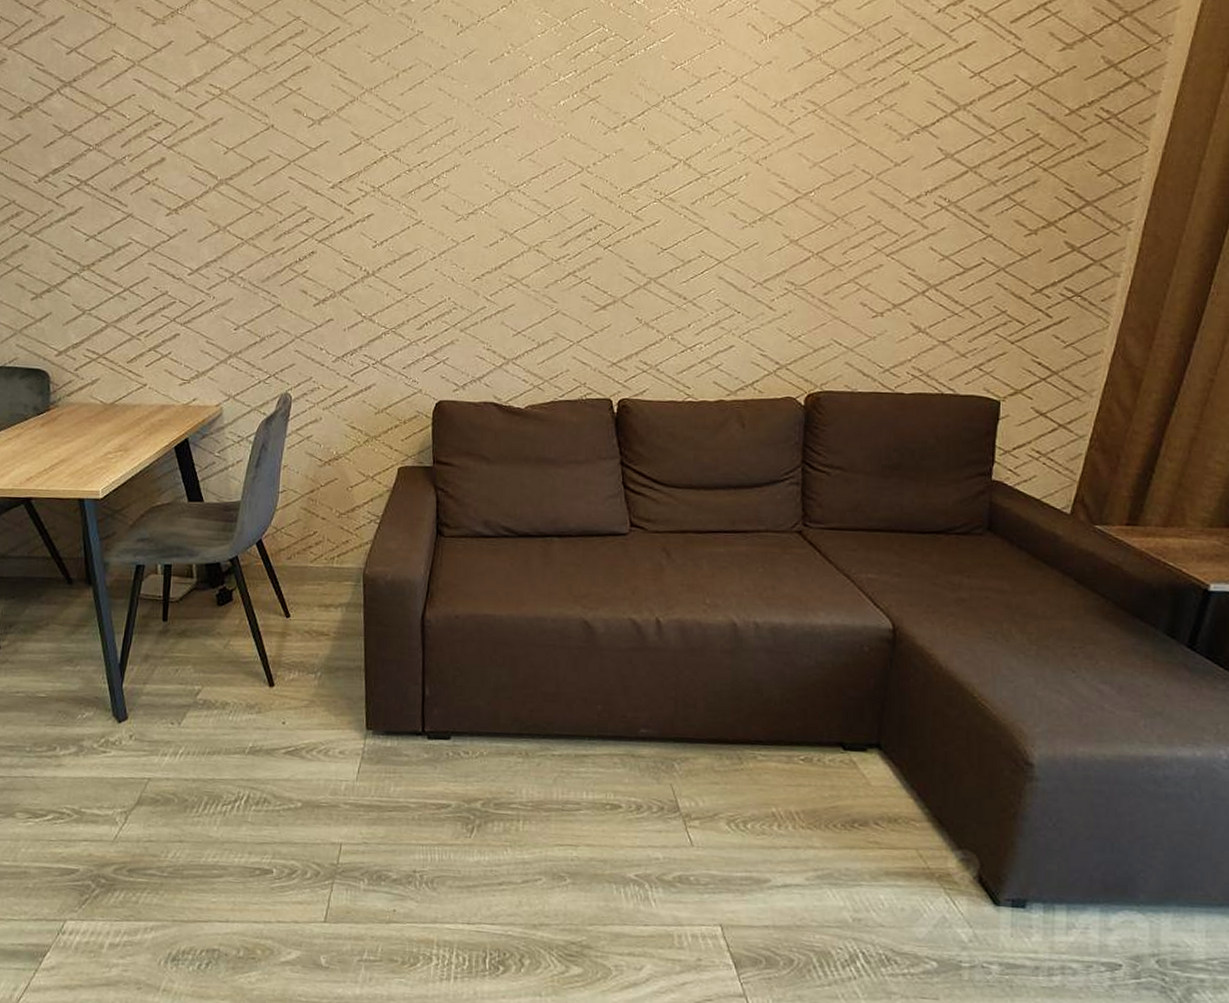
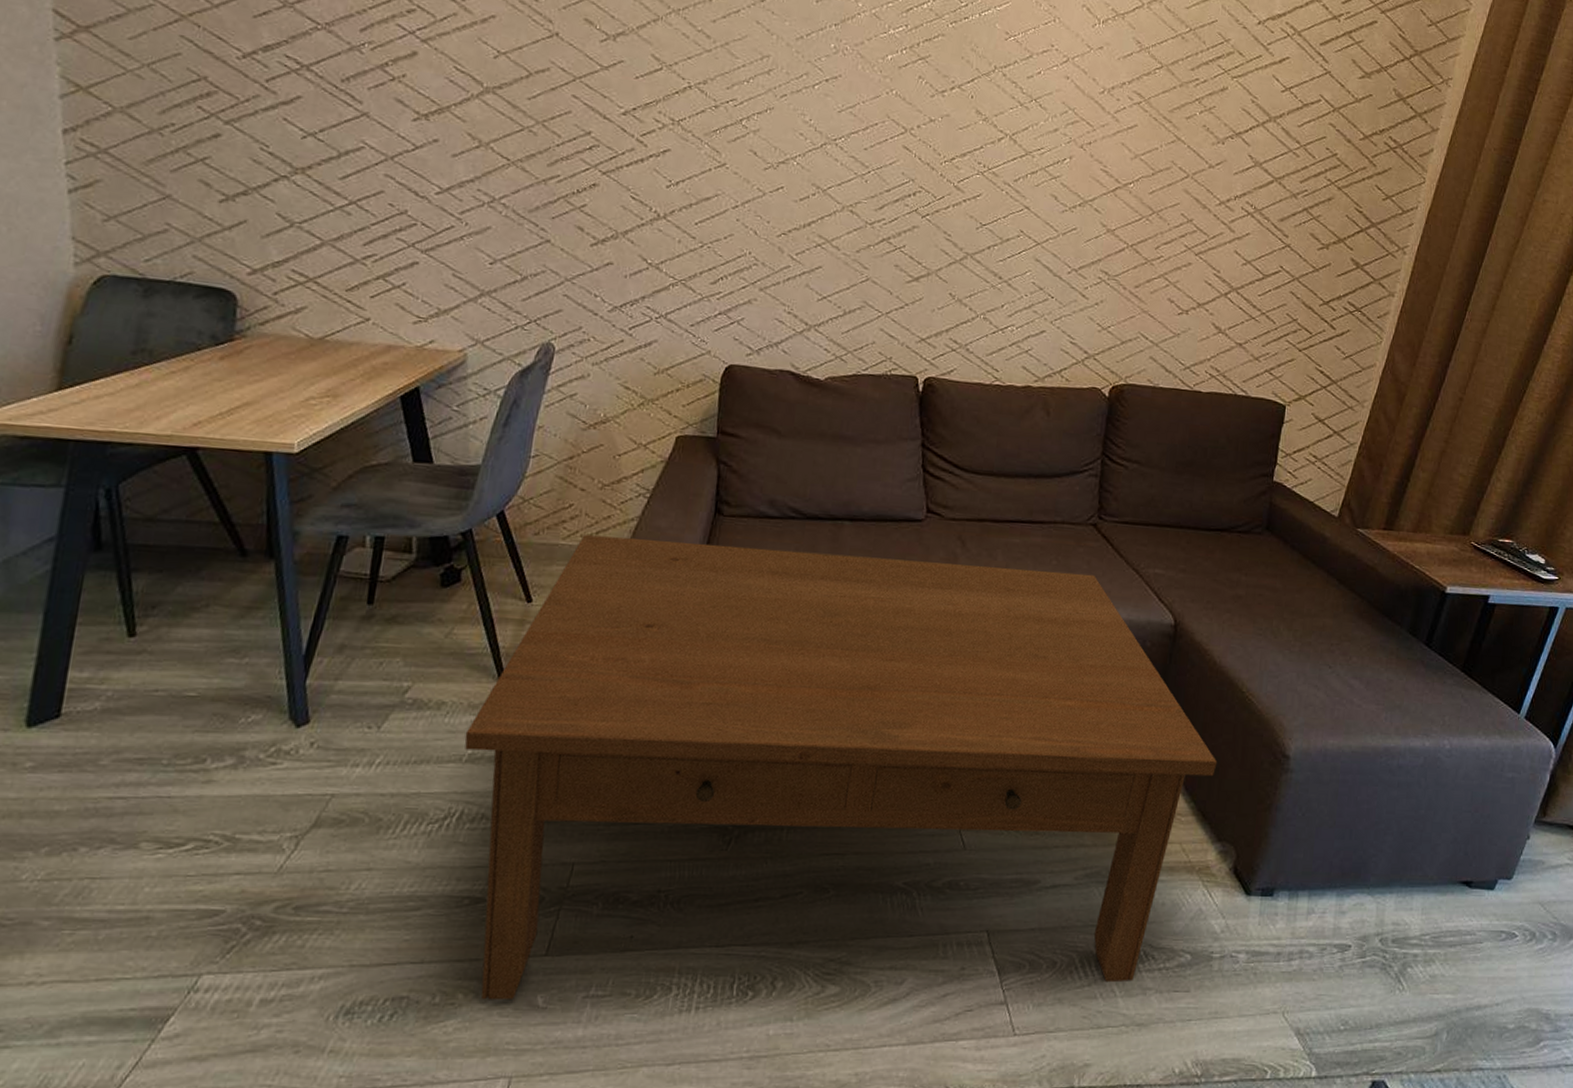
coffee table: none [246,558,951,985] -> present [464,535,1218,1000]

